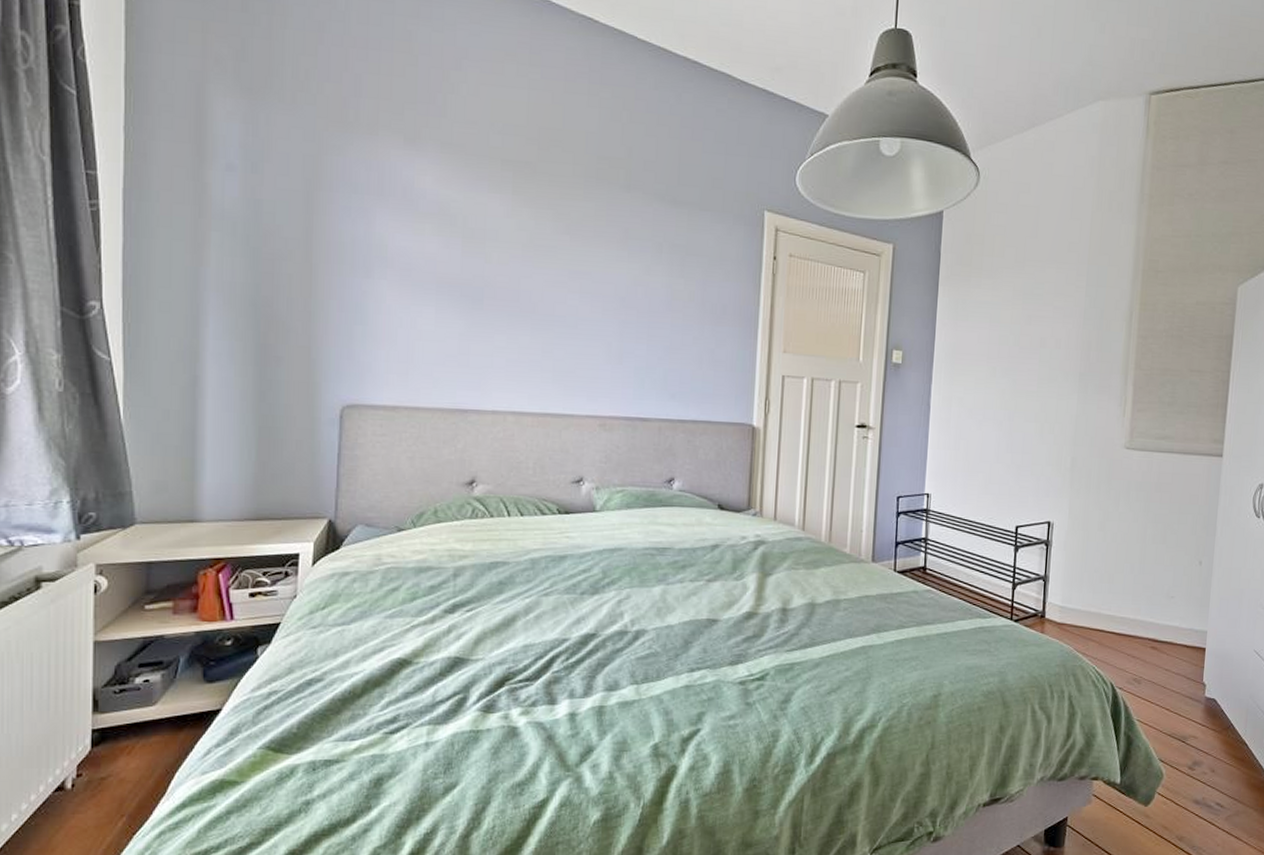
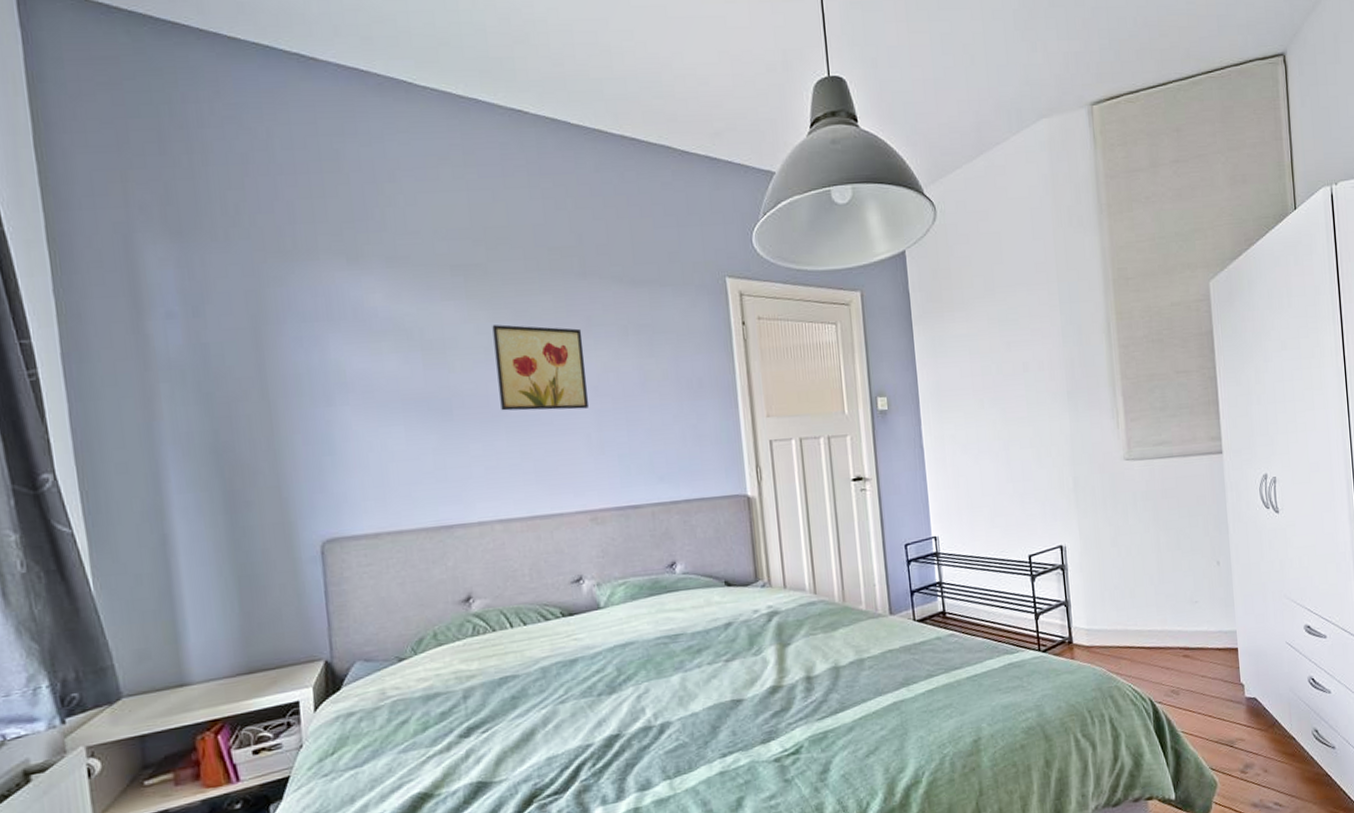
wall art: none [530,223,618,318] -> present [492,324,588,411]

